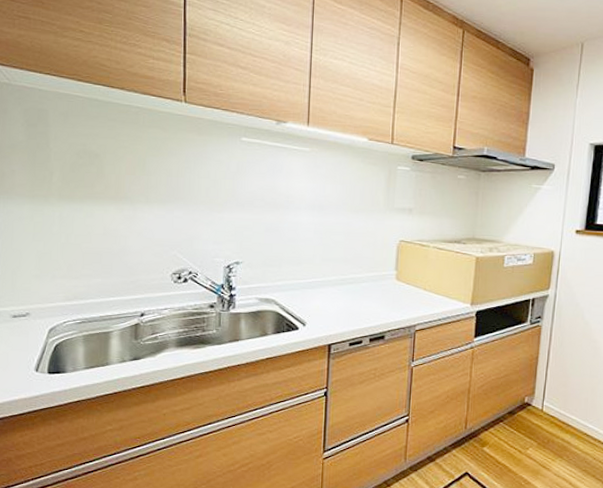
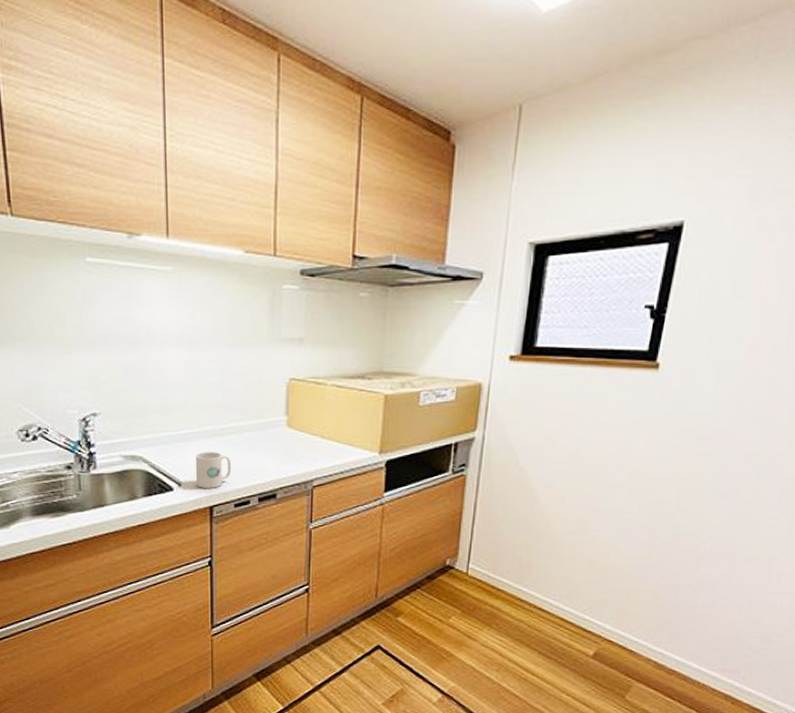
mug: none [317,298,349,329] -> present [195,452,232,488]

